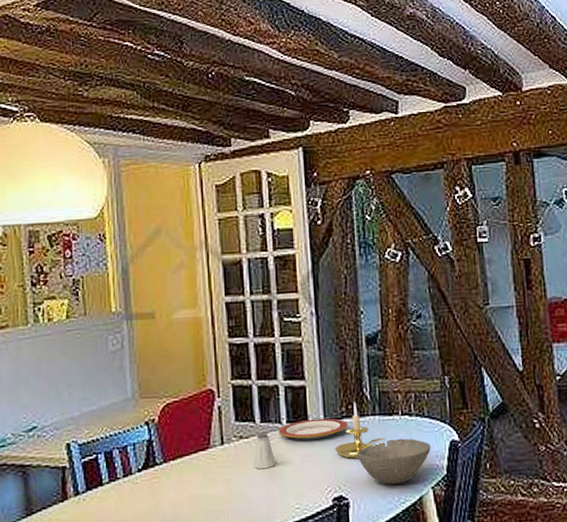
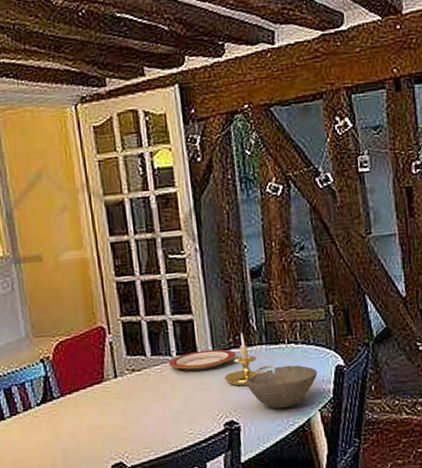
saltshaker: present [254,433,276,469] -> none [147,365,168,399]

